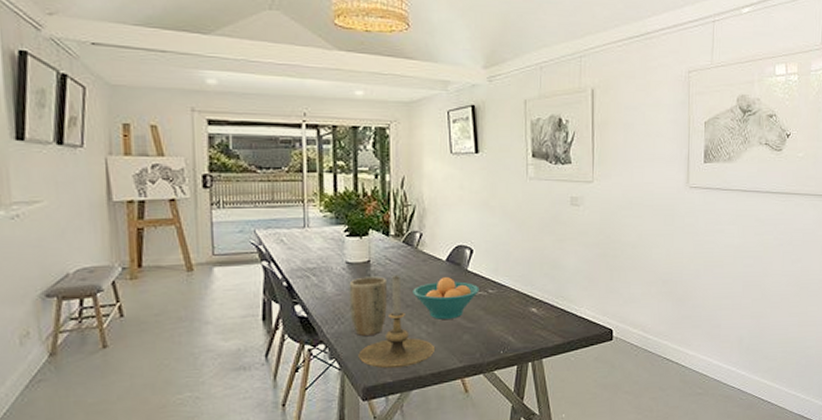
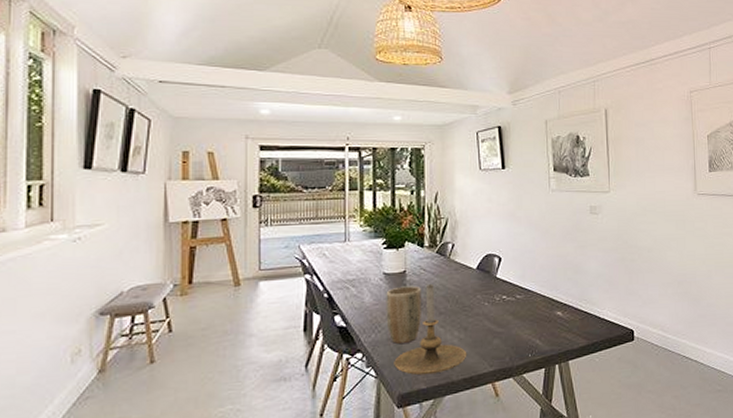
fruit bowl: present [413,277,479,319] -> none [445,285,508,325]

